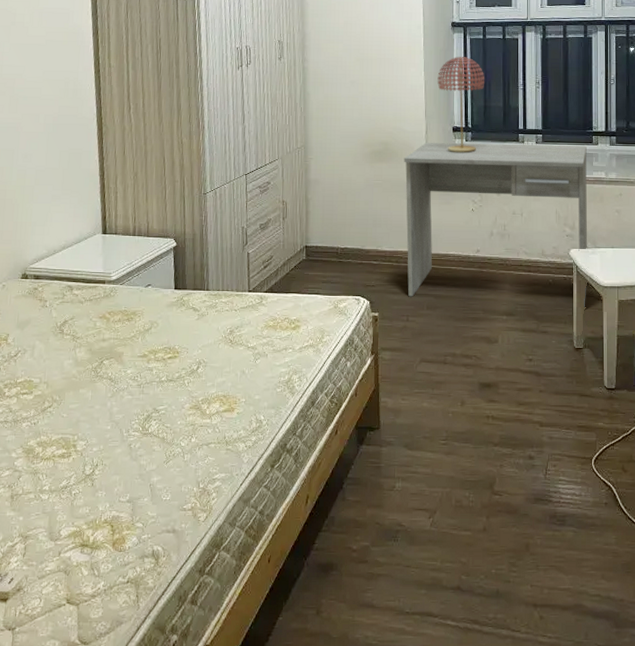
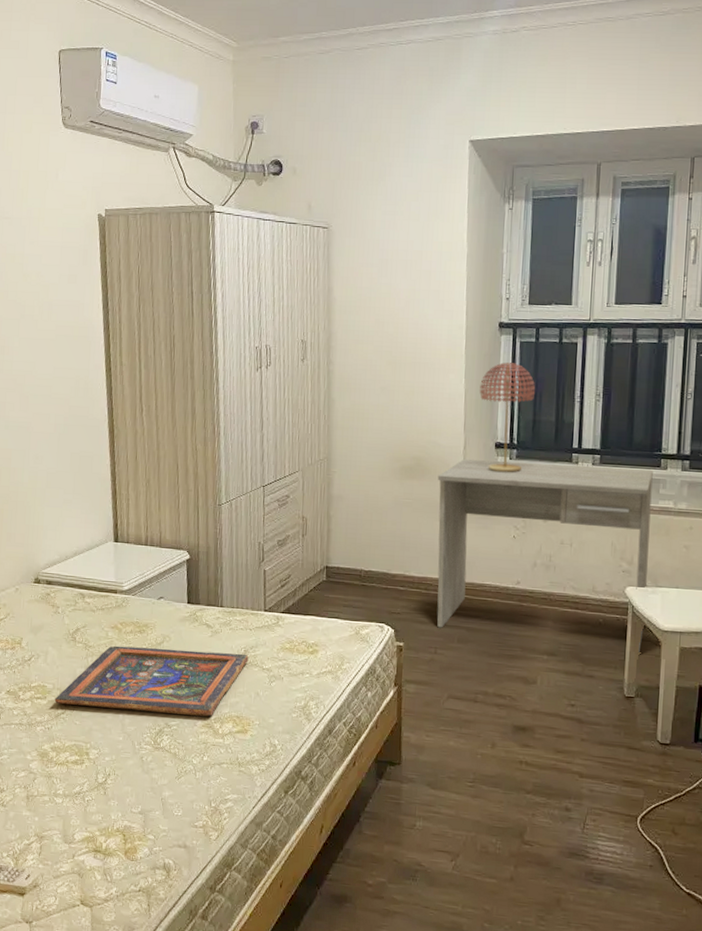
painted panel: none [41,334,234,398] -> present [54,645,249,717]

